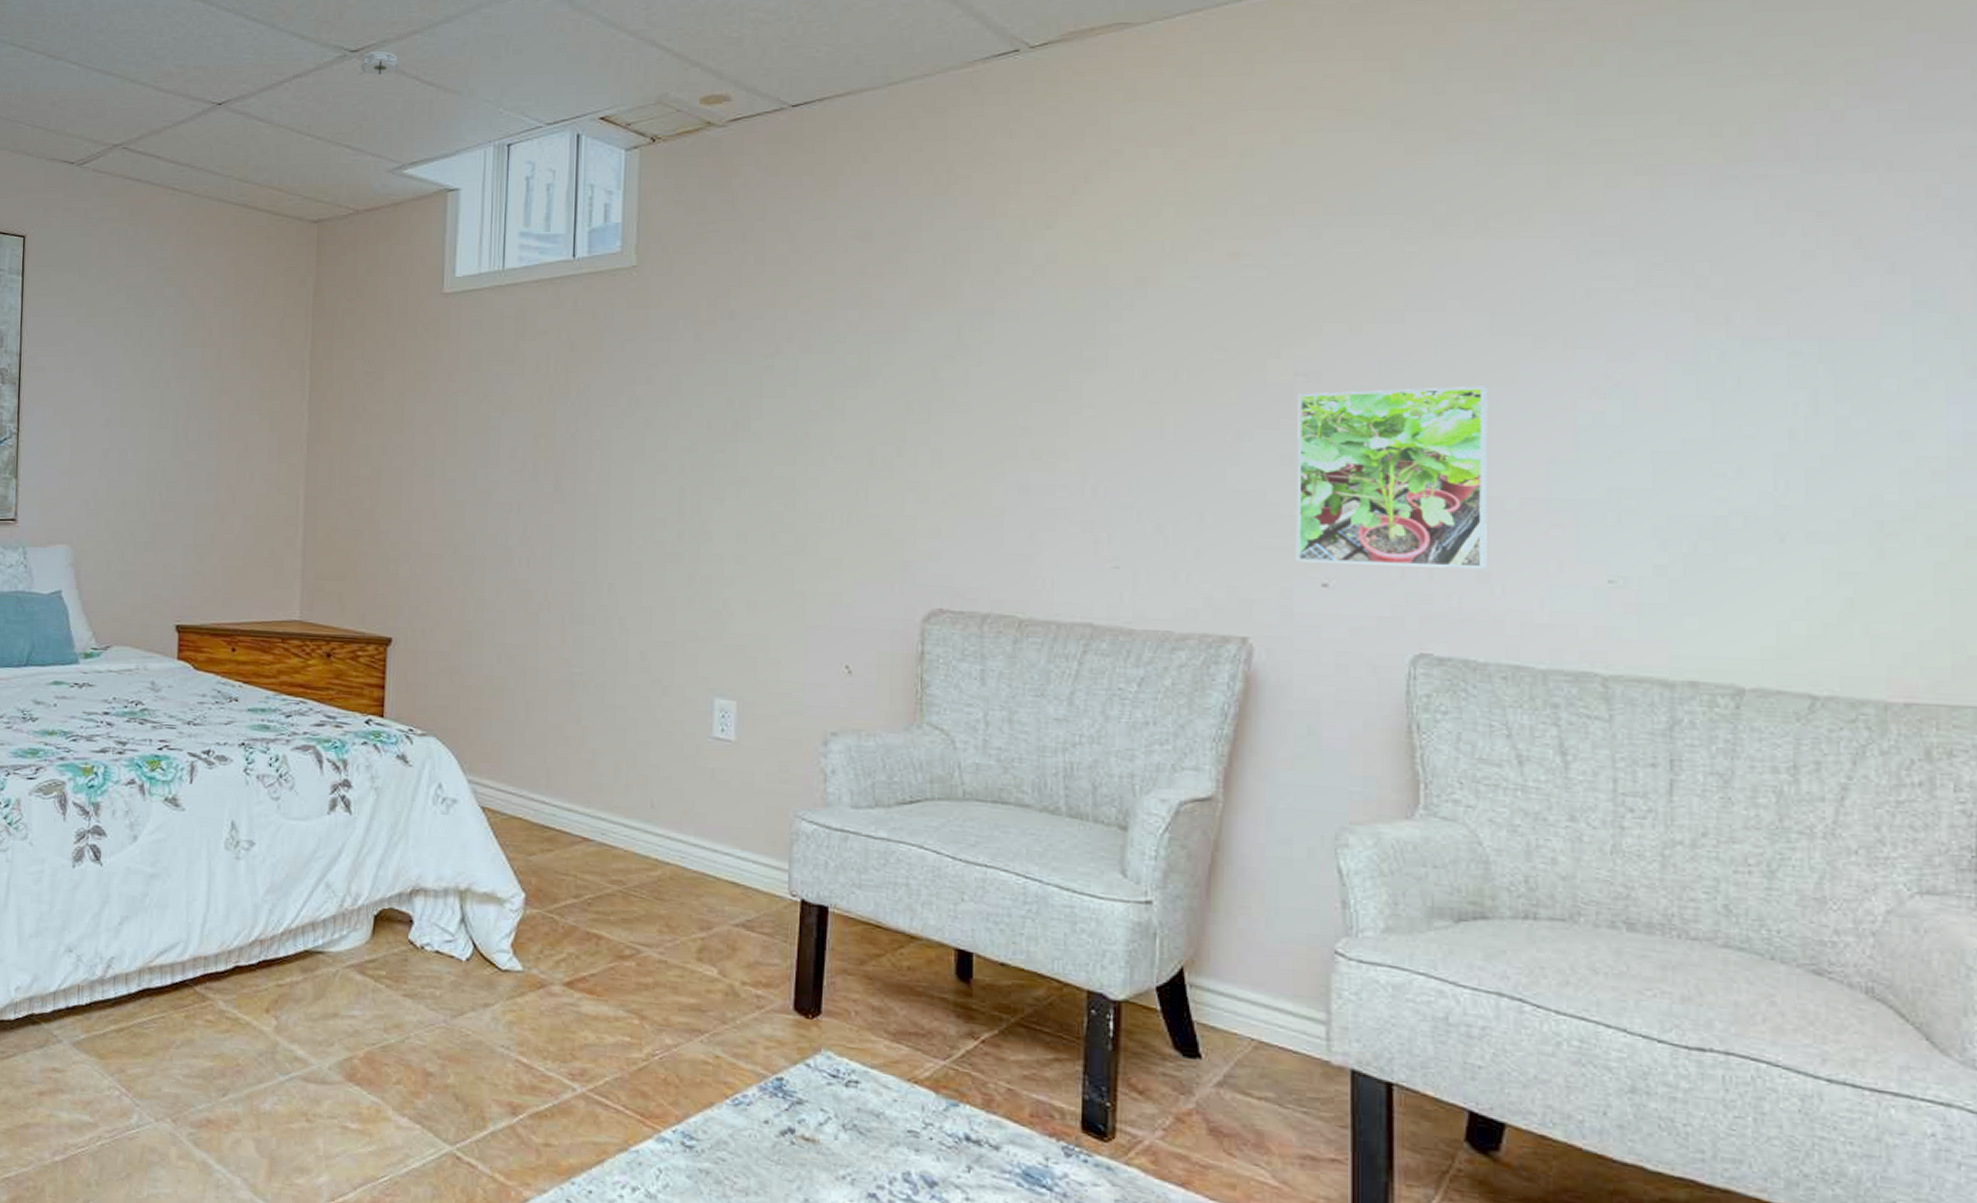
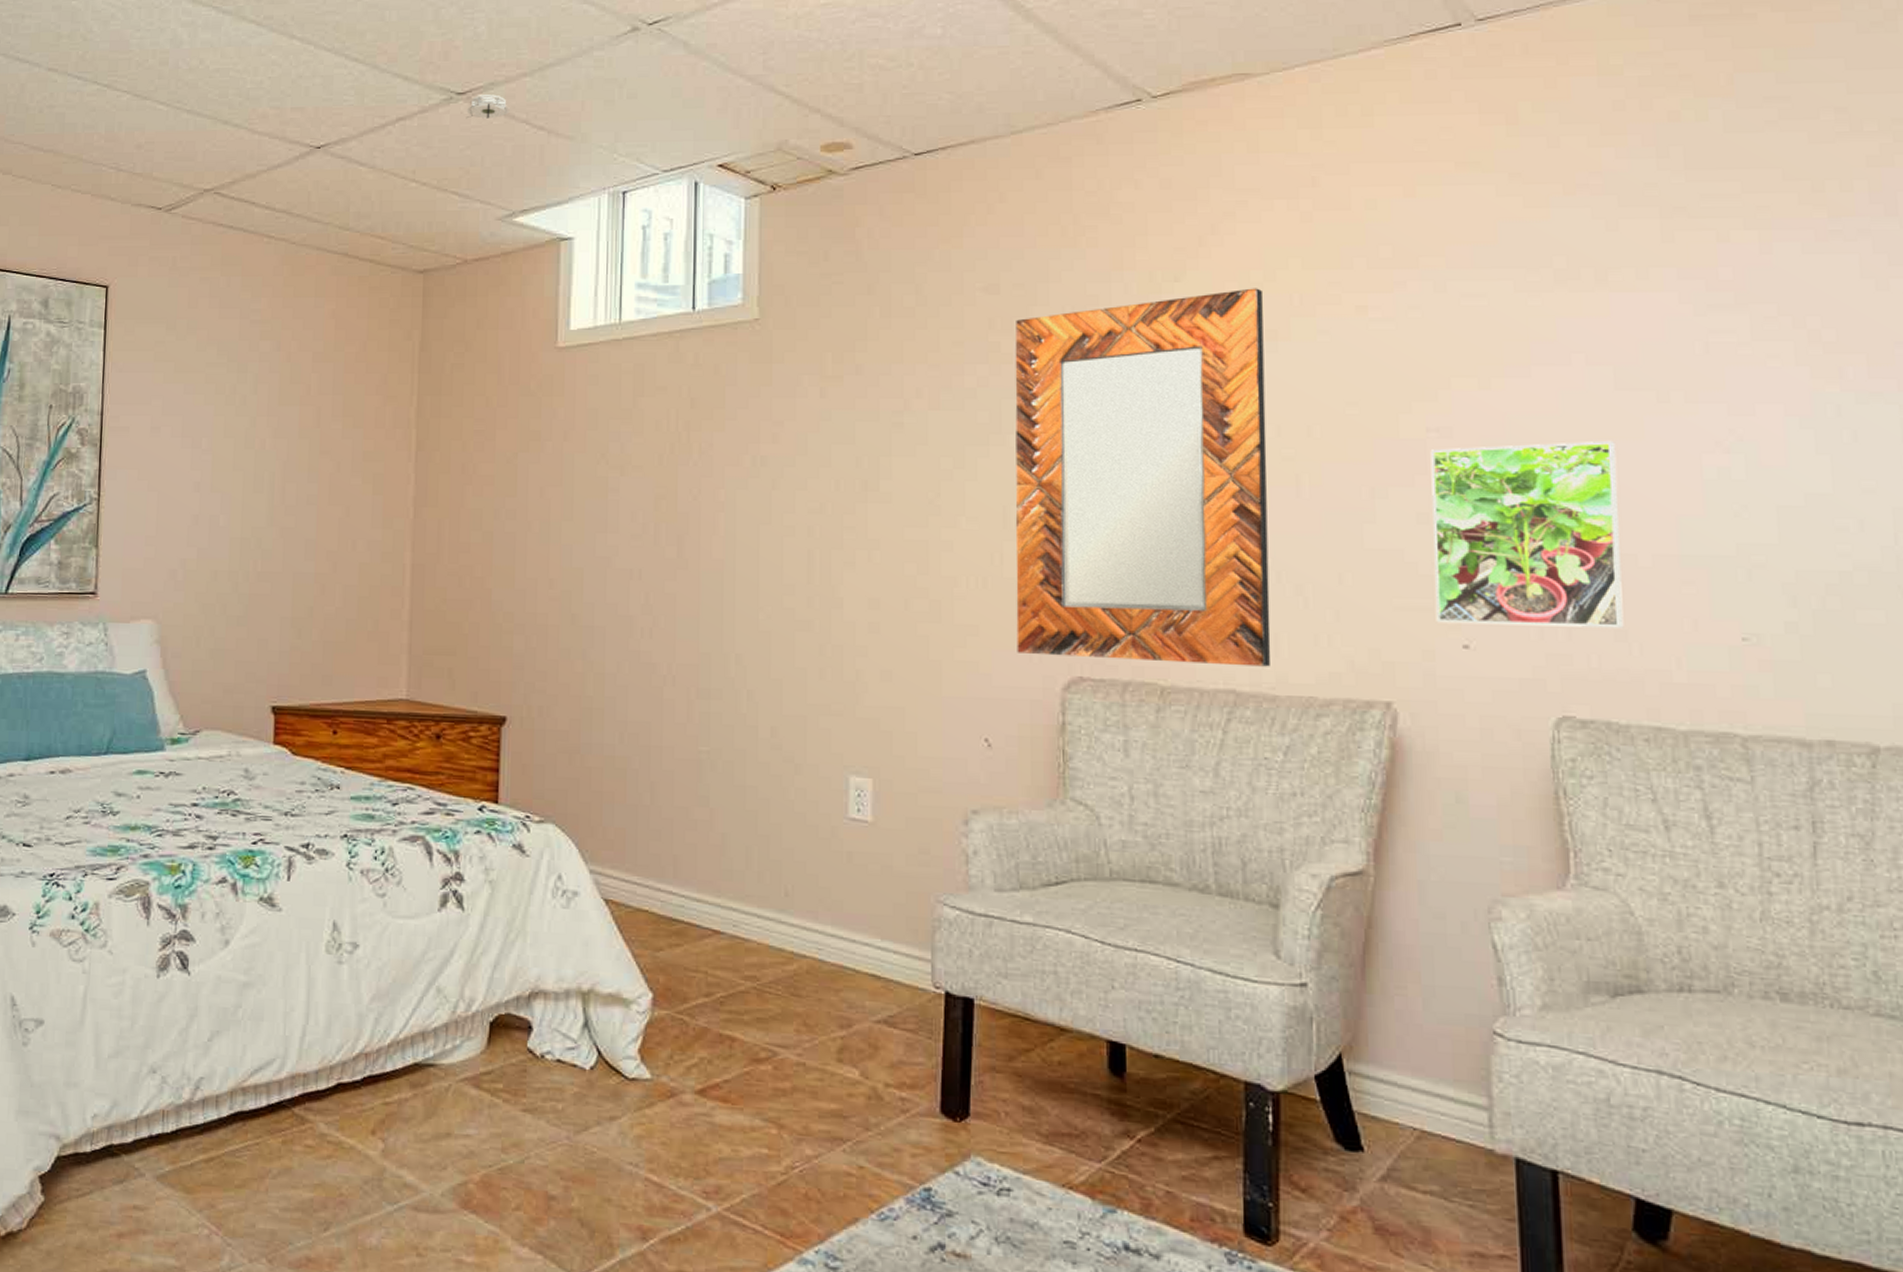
home mirror: none [879,235,1134,602] -> present [1015,288,1271,667]

